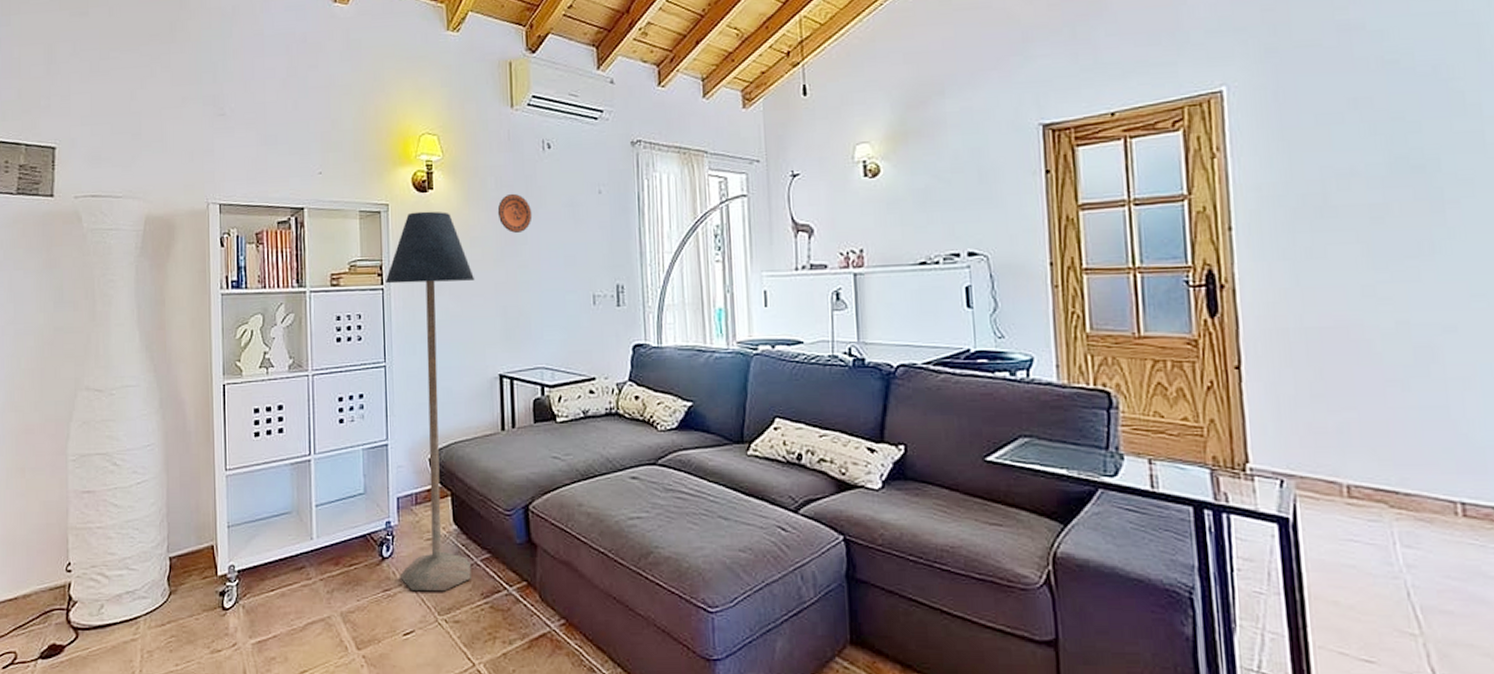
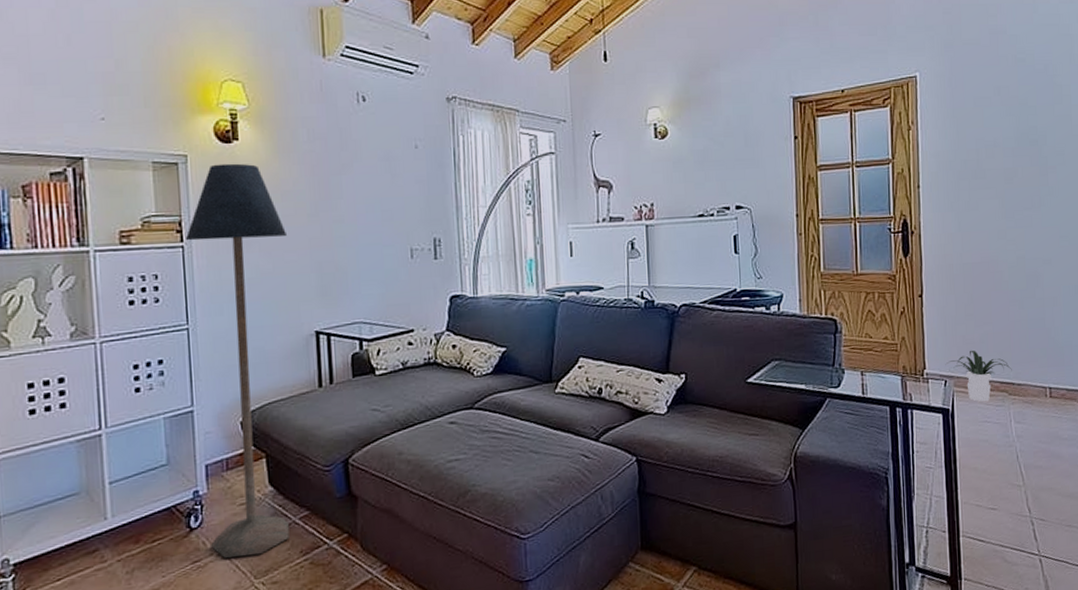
decorative plate: present [497,193,533,233] -> none [310,146,348,187]
potted plant: none [1280,442,1394,514] -> present [945,350,1012,402]

